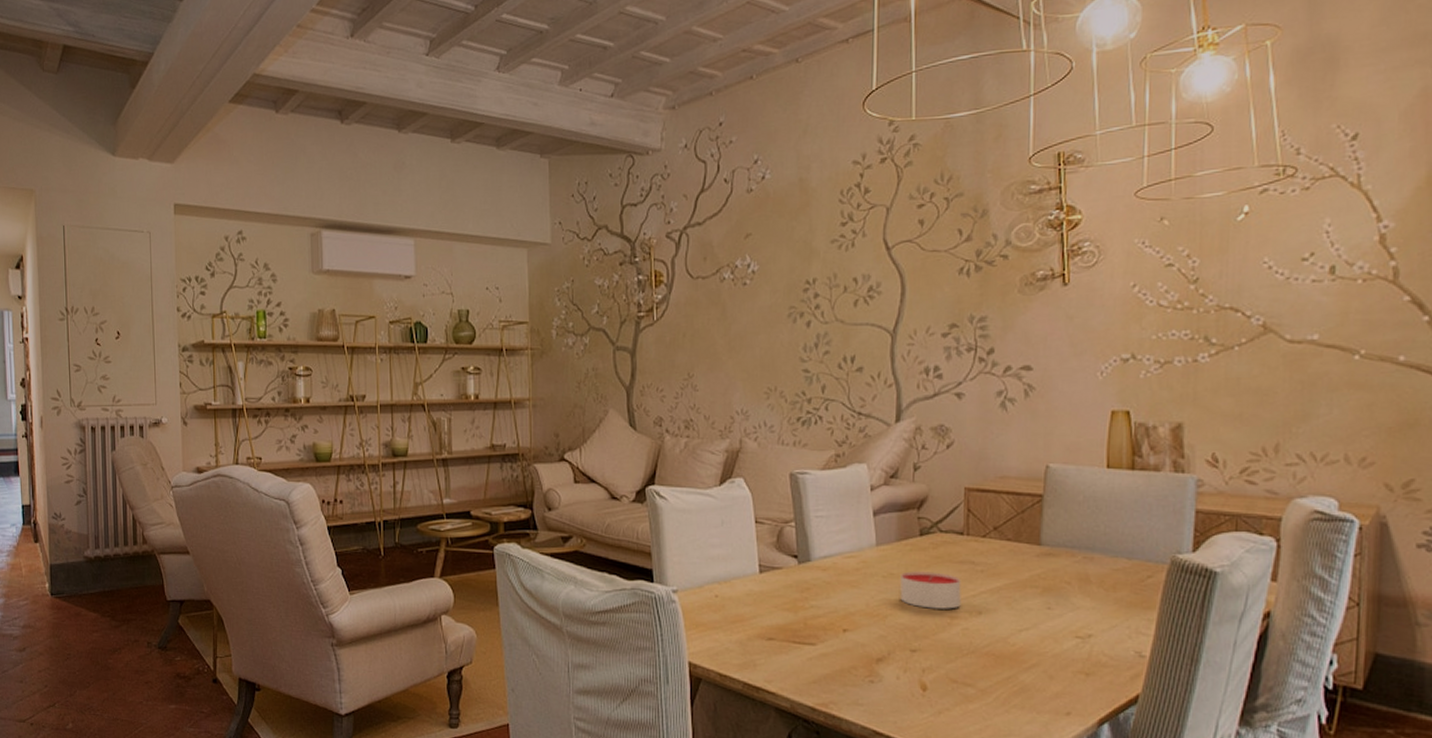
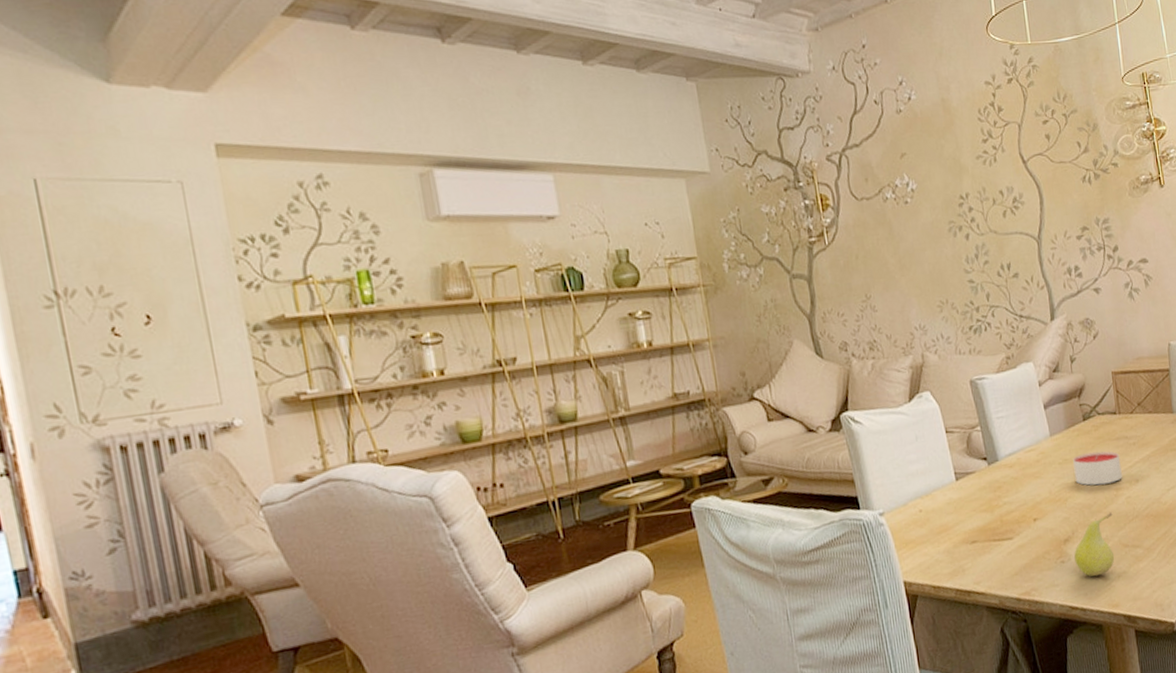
fruit: none [887,640,942,706] -> present [1074,512,1115,577]

